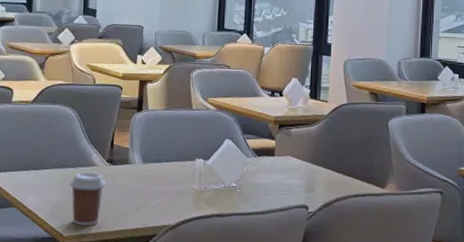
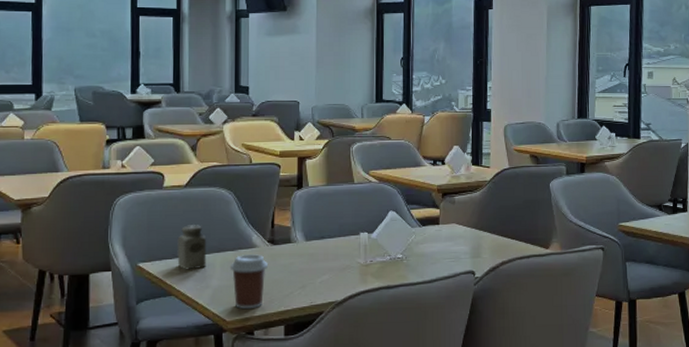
salt shaker: none [21,140,49,184] -> present [176,225,207,270]

